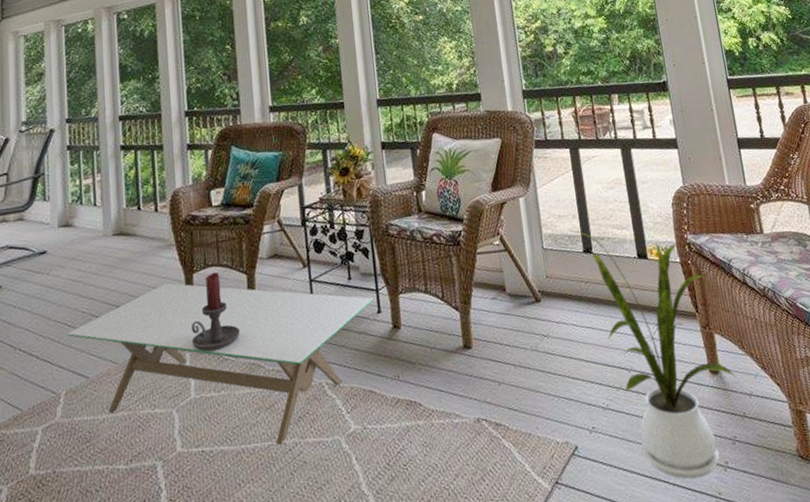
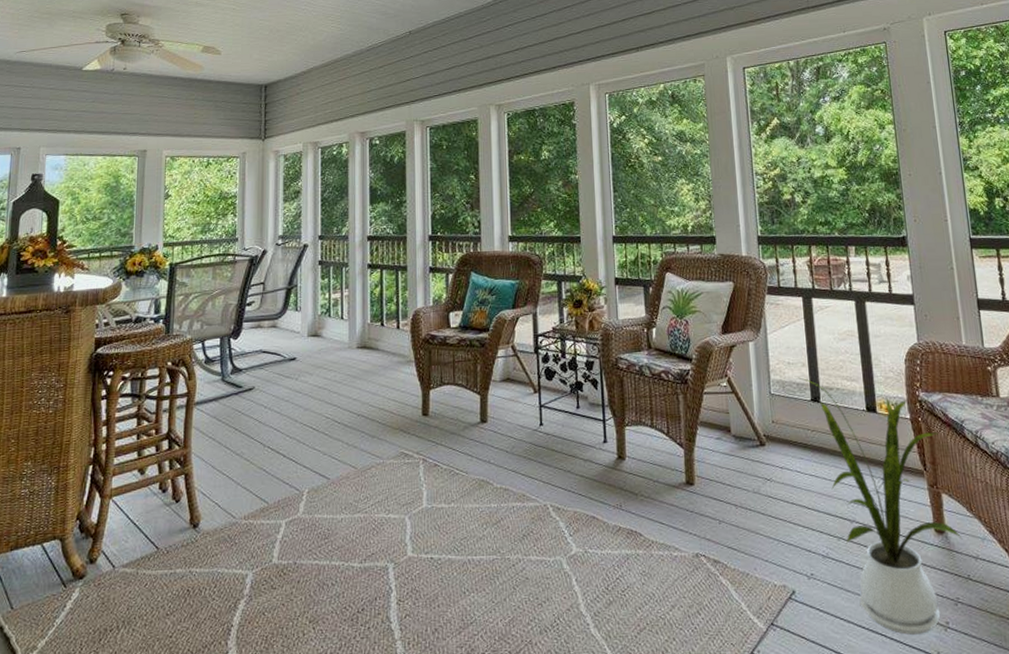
coffee table: present [67,283,373,445] -> none [312,397,599,559]
candle holder: present [191,272,241,351] -> none [425,390,472,464]

